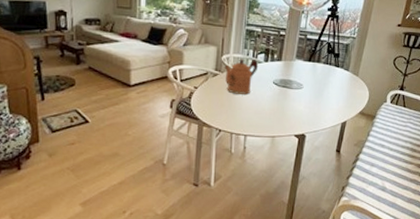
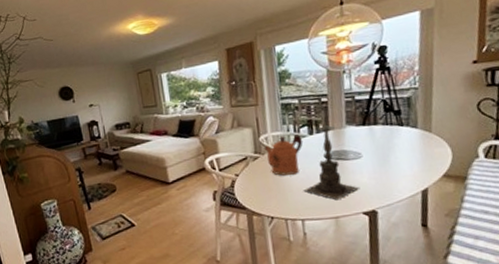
candle holder: none [250,50,297,122] -> present [303,119,360,200]

